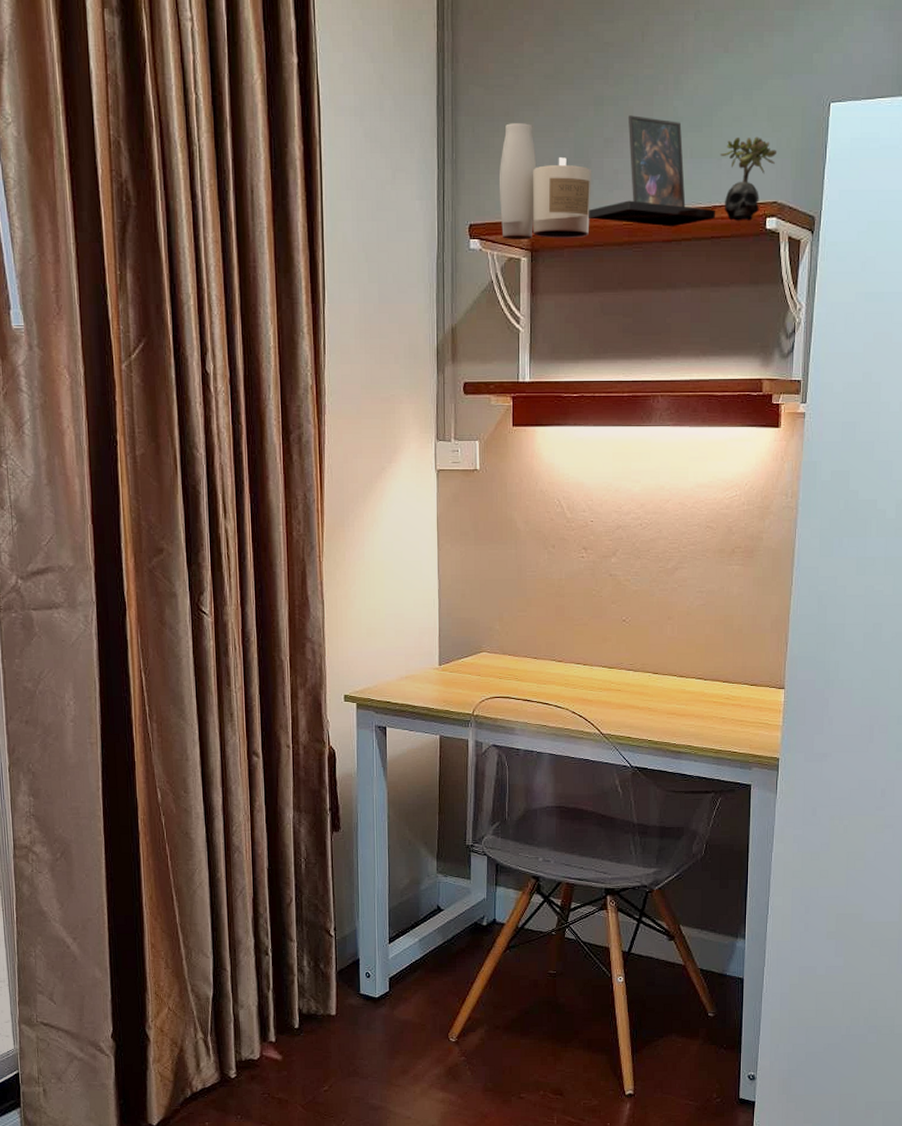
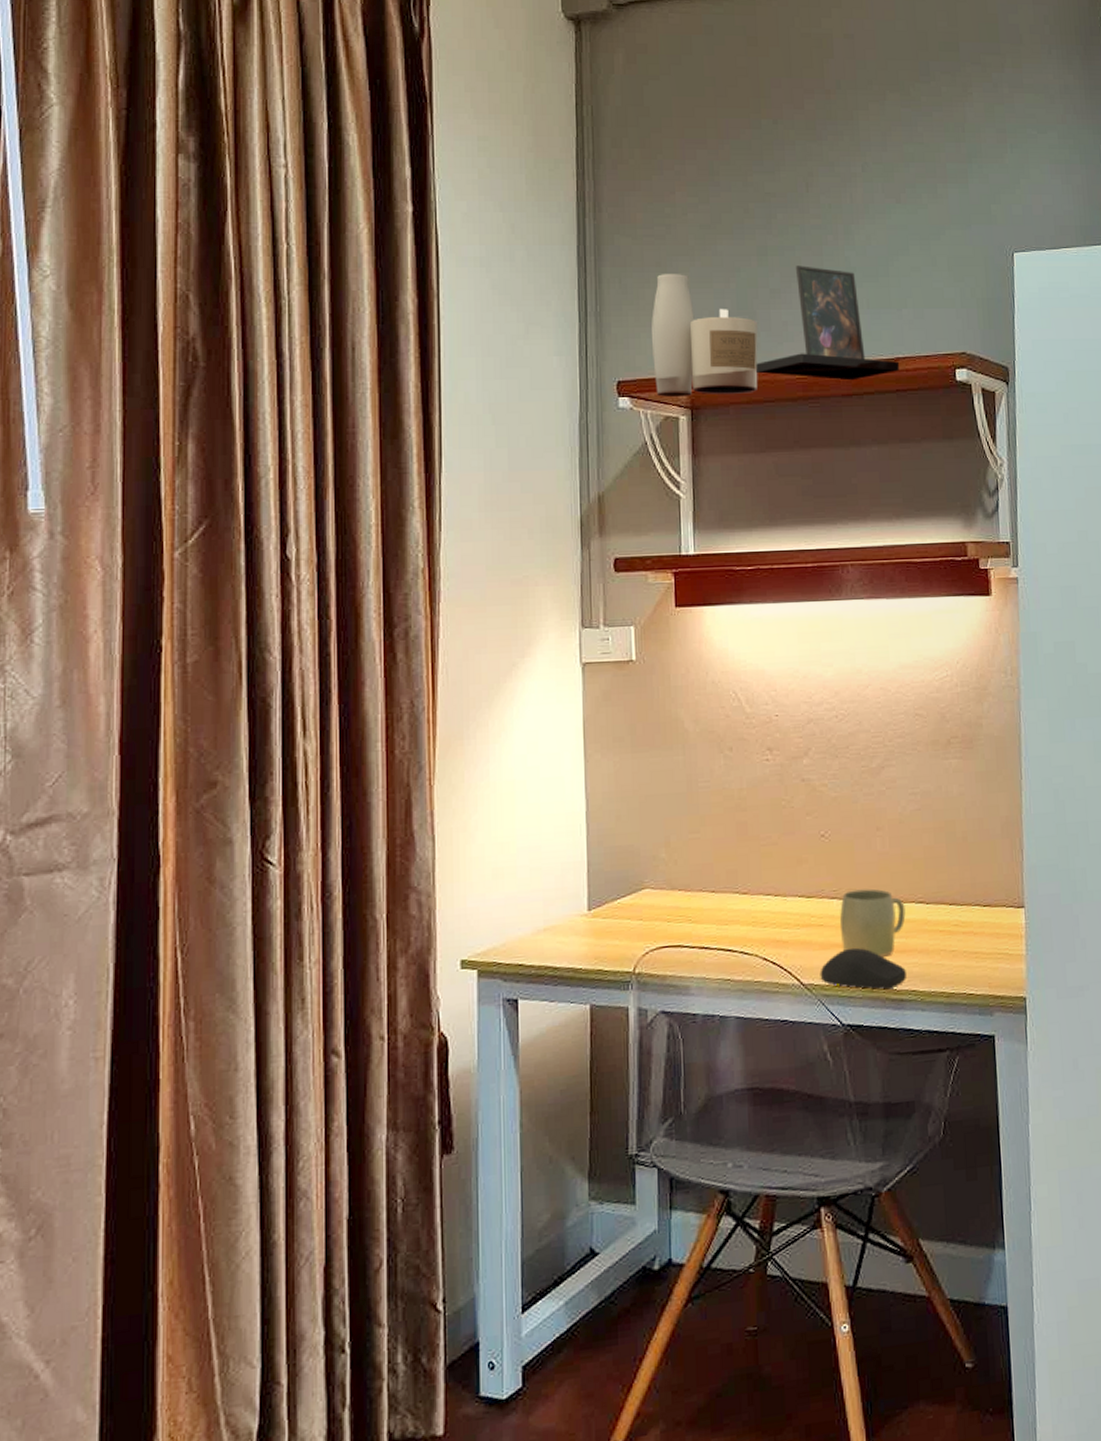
computer mouse: none [616,709,684,742] -> present [820,947,906,989]
mug: none [633,665,687,718] -> present [839,888,906,957]
succulent plant: present [720,136,777,222] -> none [899,286,962,374]

